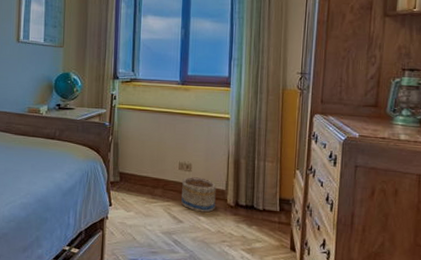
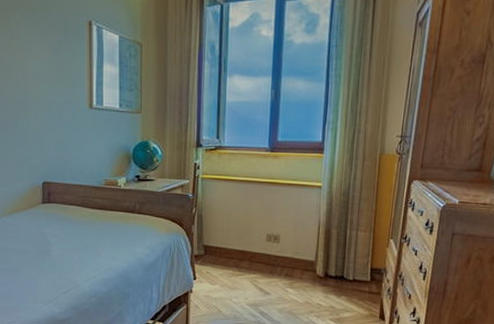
basket: present [181,177,216,213] -> none [268,248,306,284]

